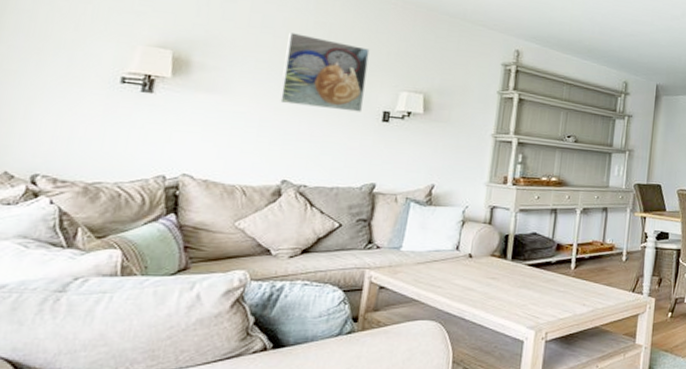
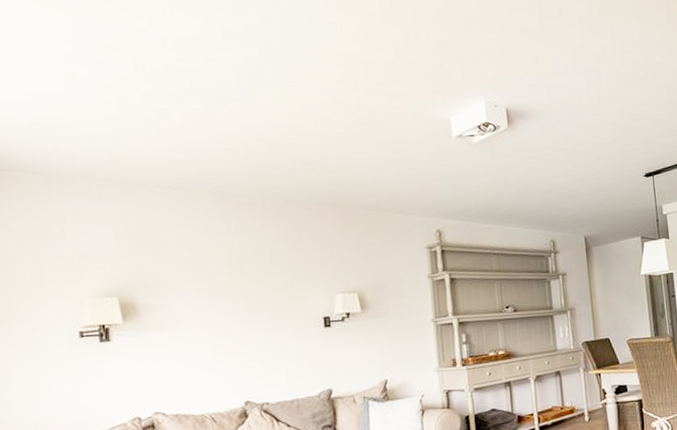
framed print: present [278,33,370,112] -> none [219,257,304,328]

